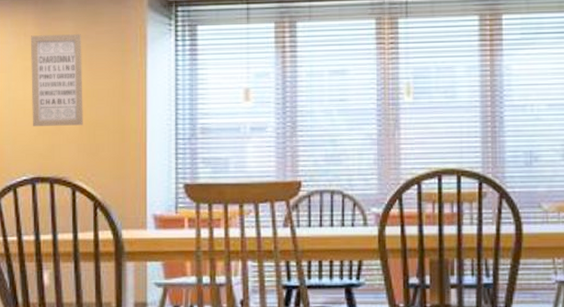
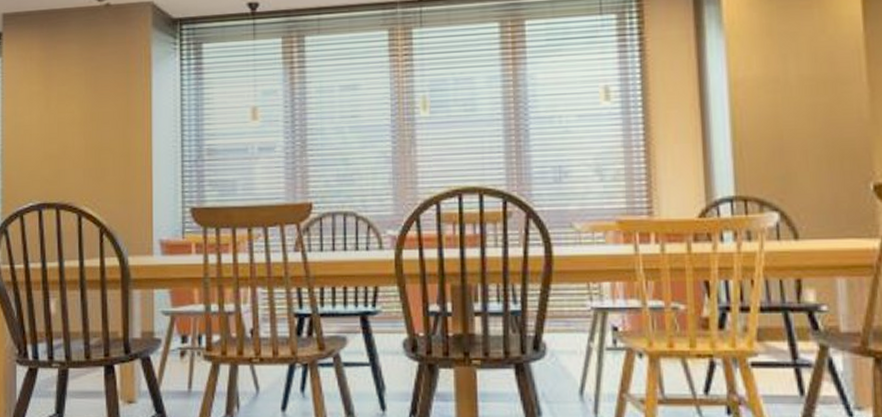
wall art: present [30,34,83,126] -> none [36,56,89,152]

